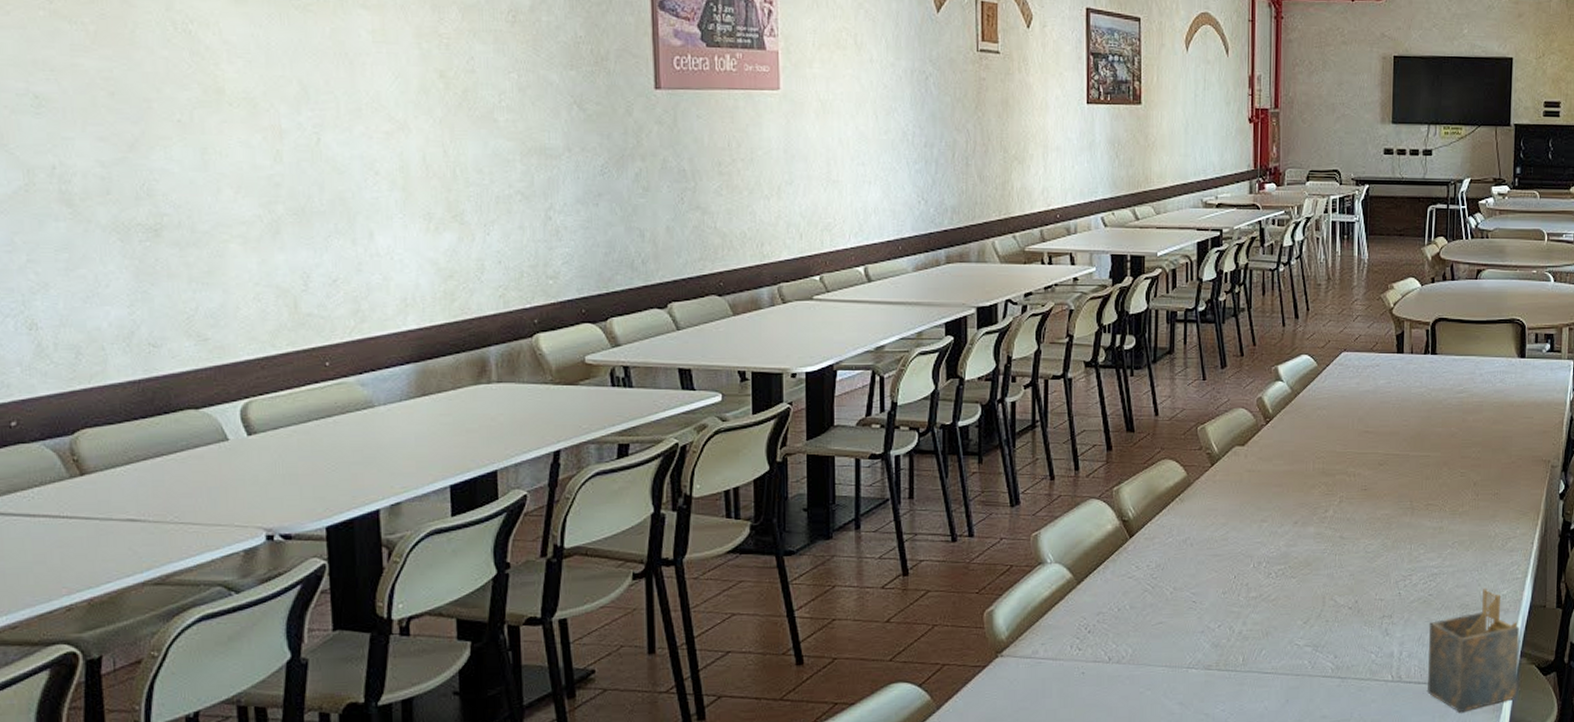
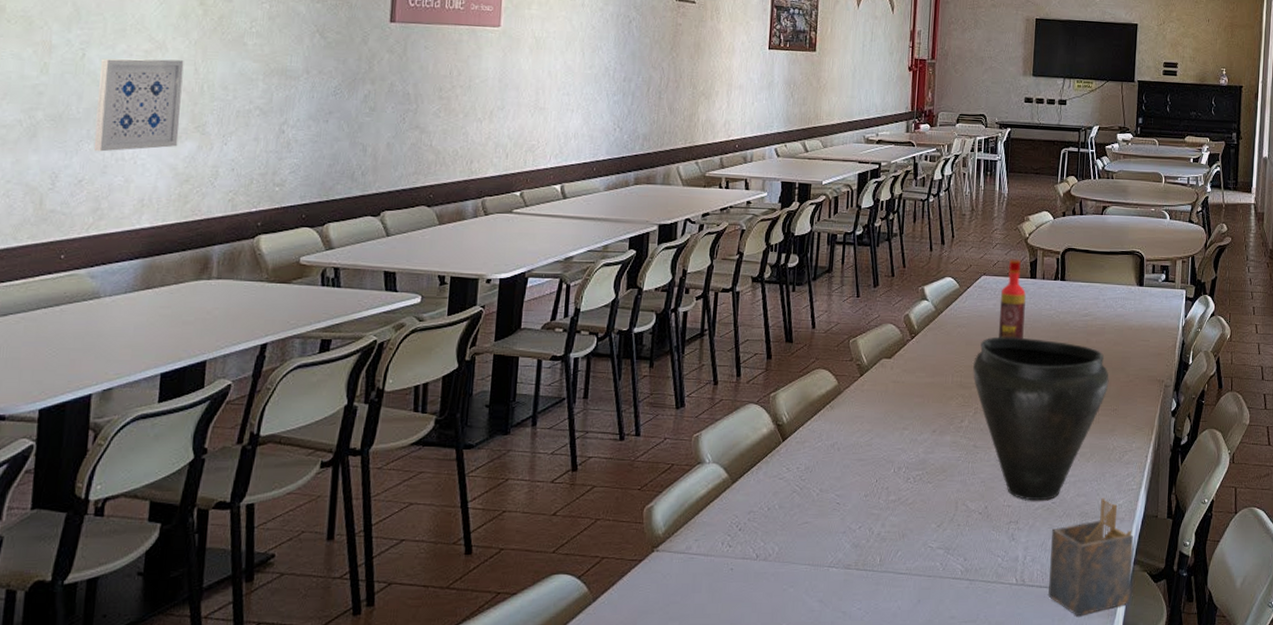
wall art: none [338,141,436,248] -> present [93,58,184,152]
vase: none [1336,418,1489,594] -> present [973,336,1109,501]
bottle: none [1363,332,1393,421] -> present [999,259,1026,339]

